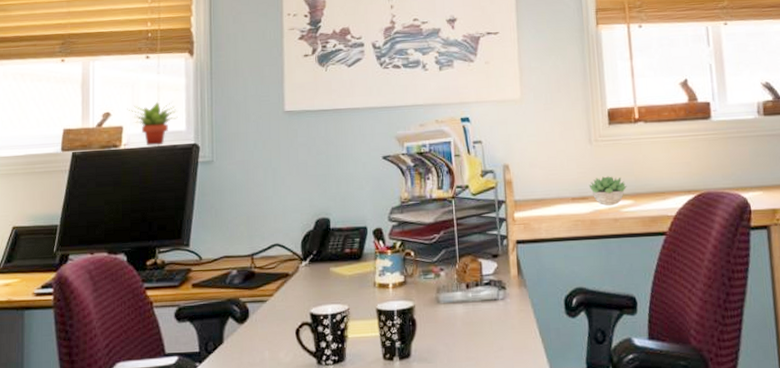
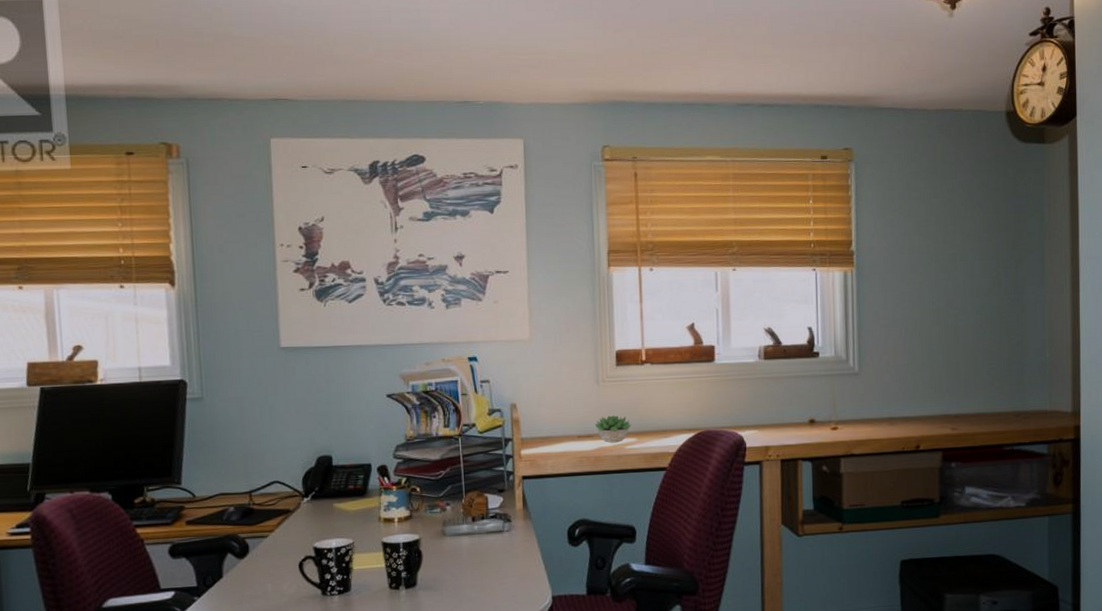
succulent plant: present [127,101,178,146] -> none [101,334,161,382]

